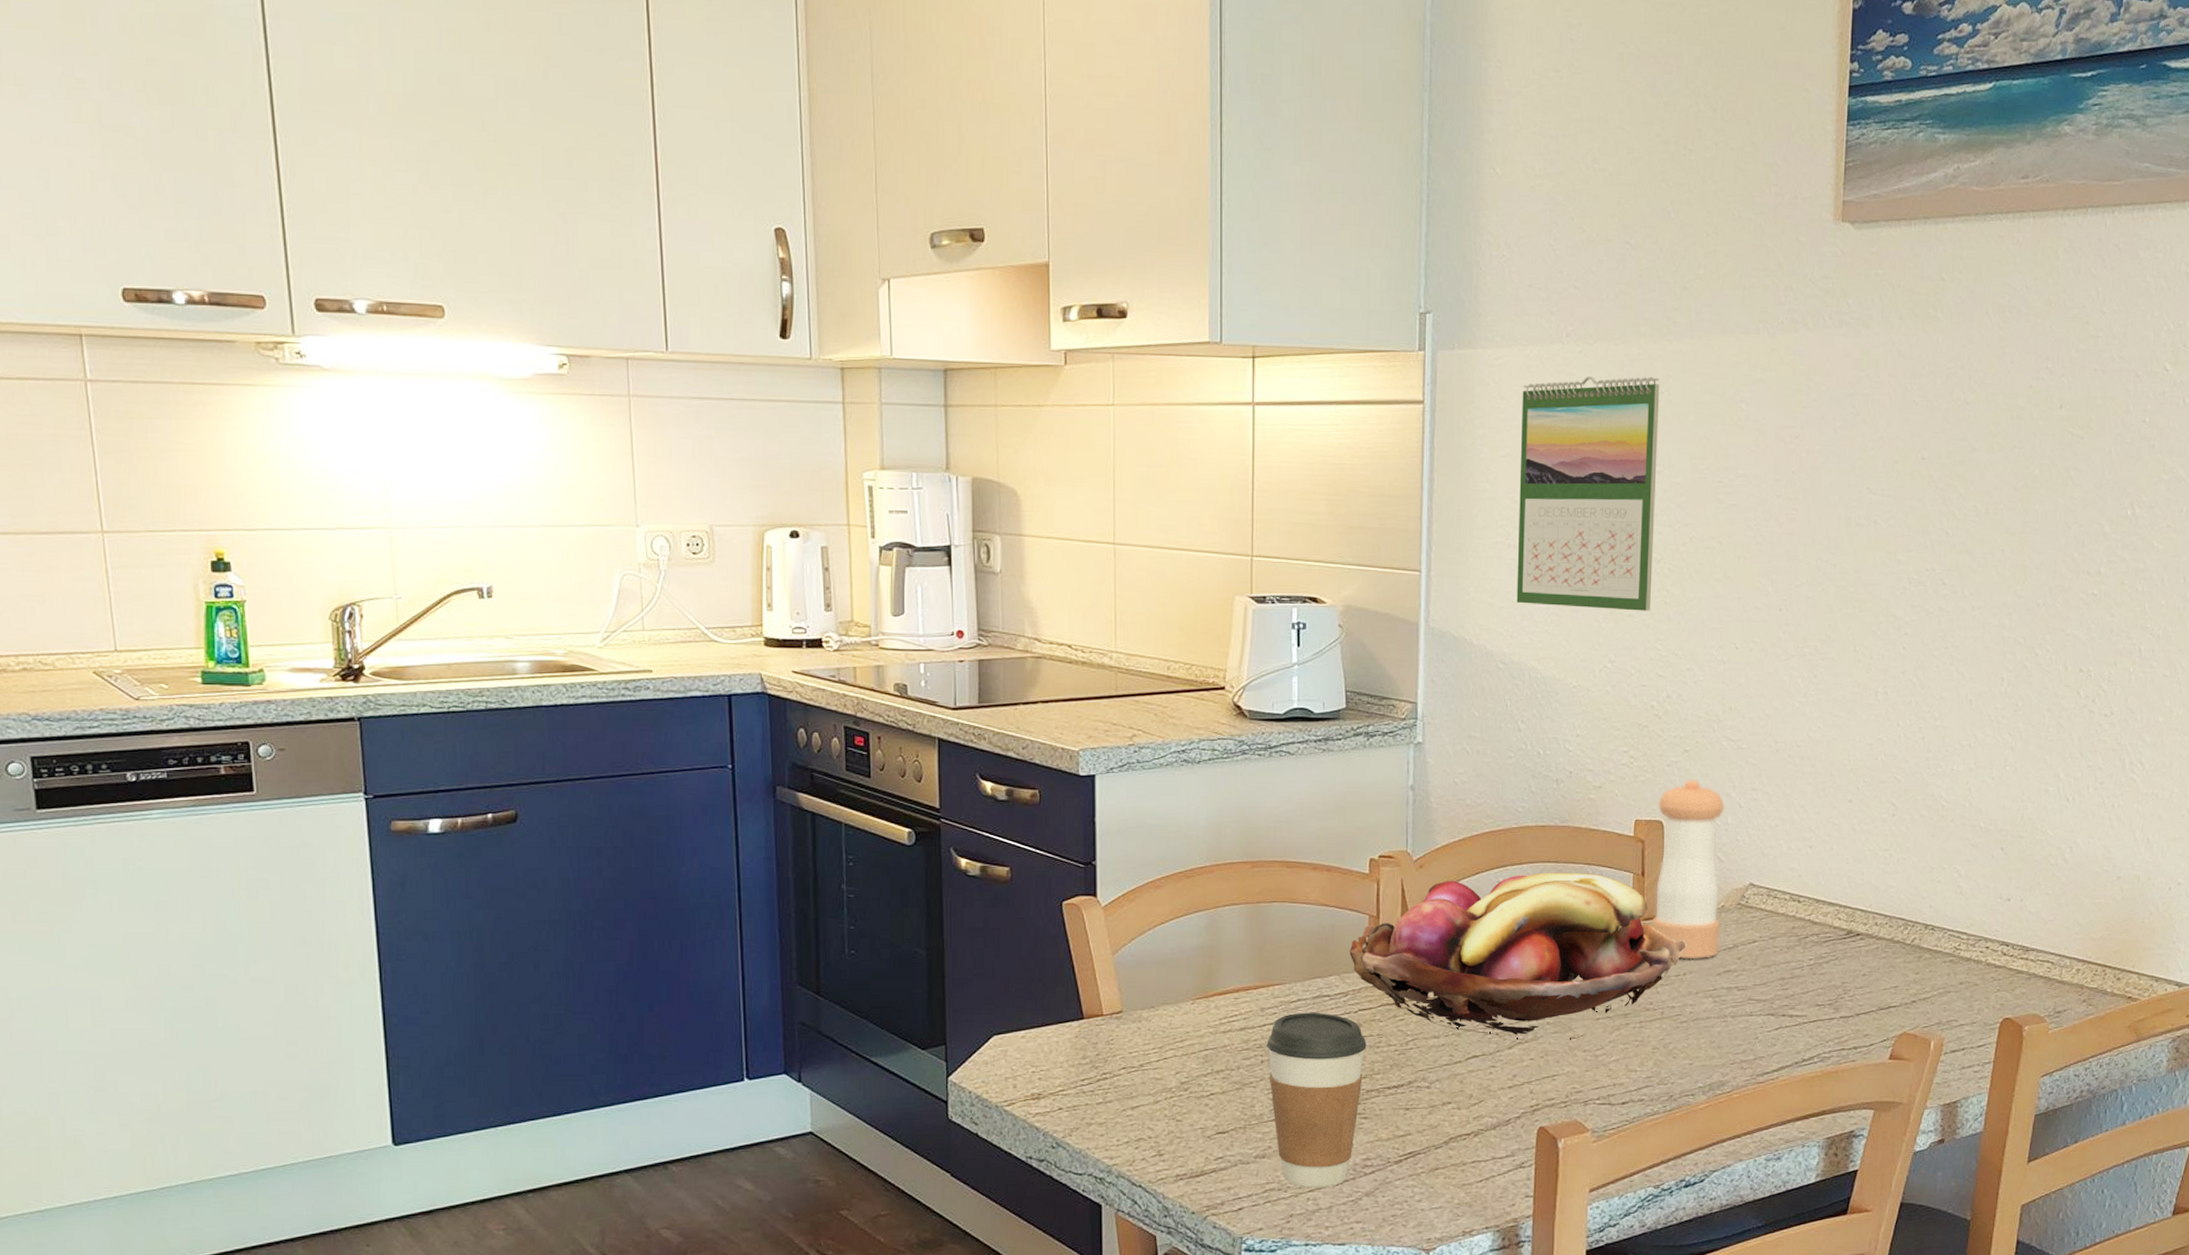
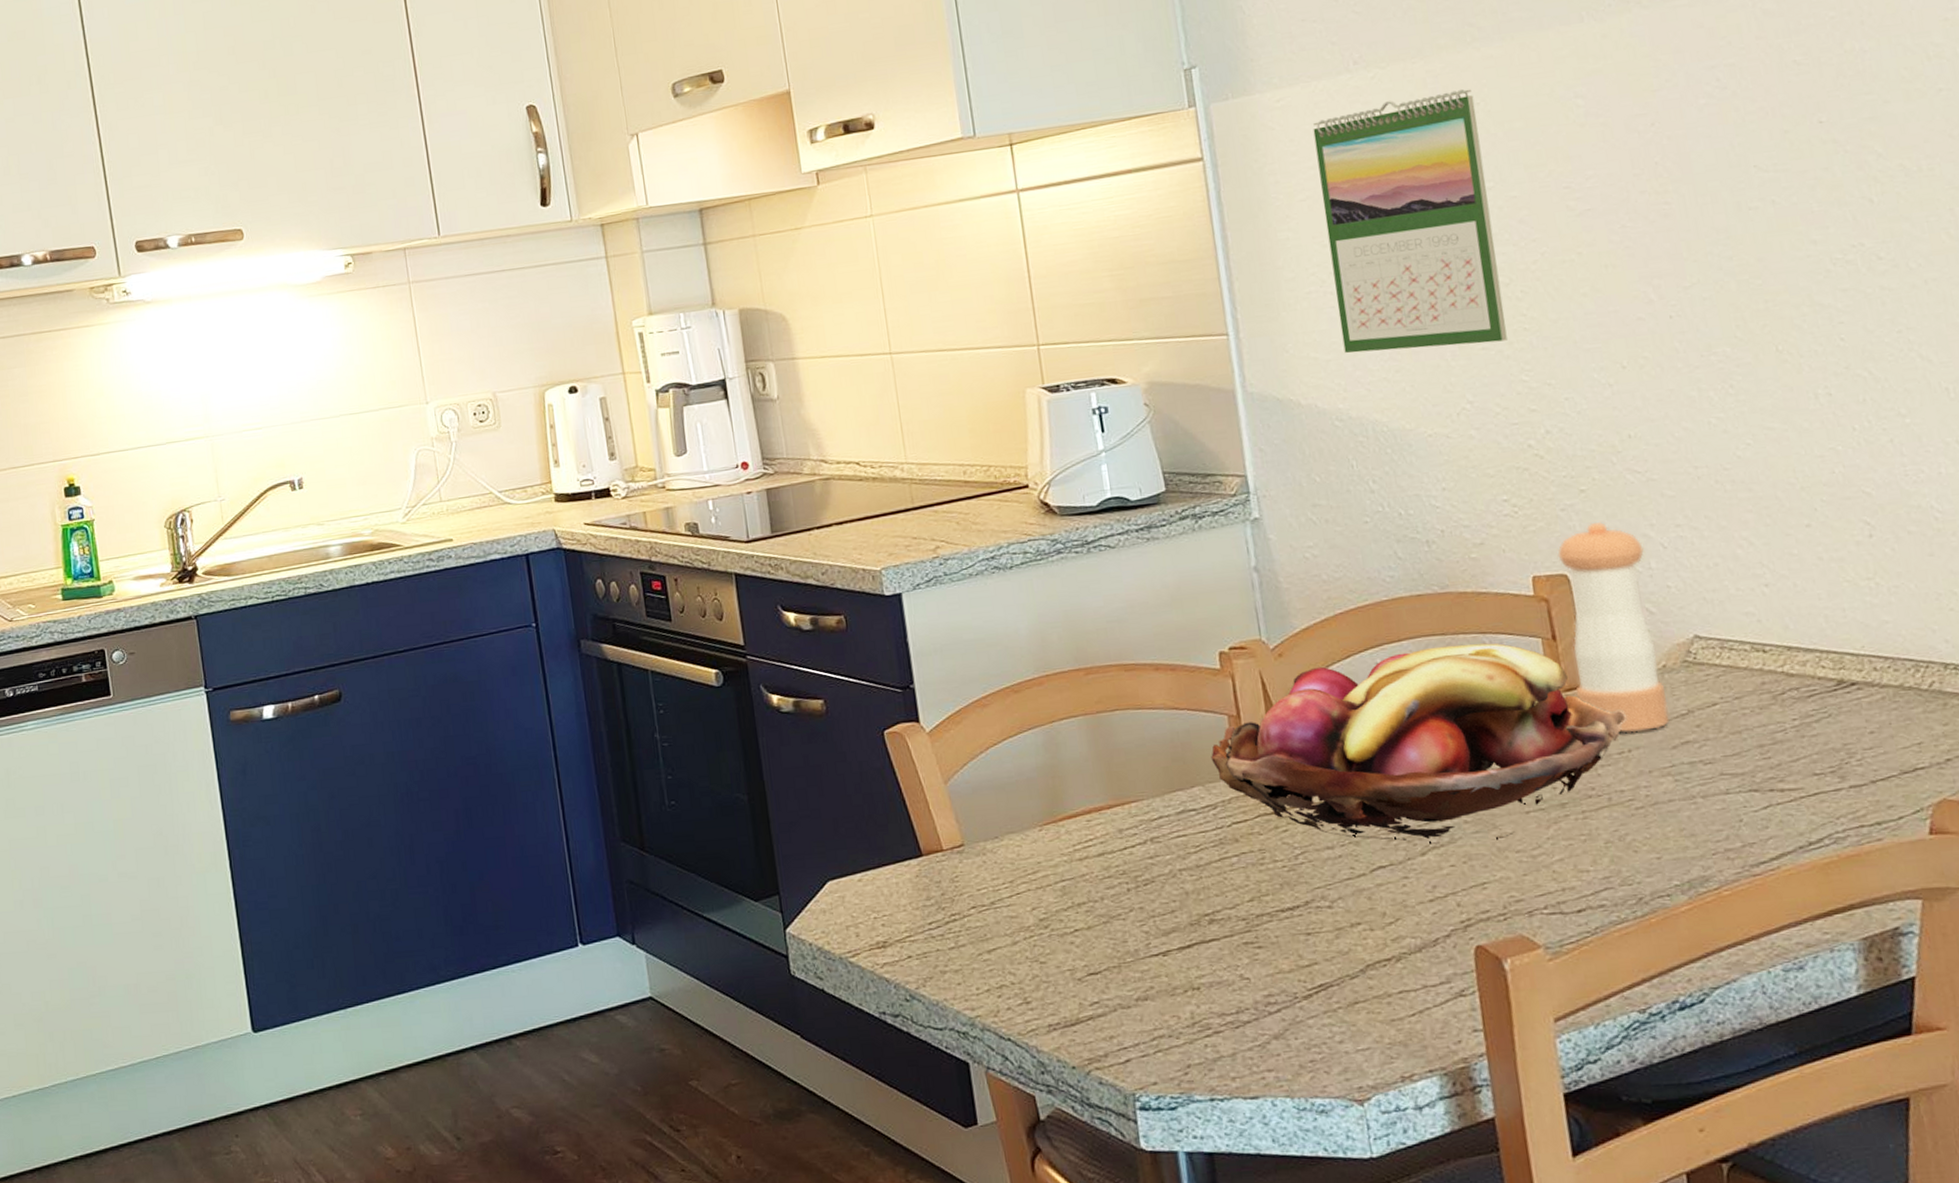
coffee cup: present [1267,1012,1367,1189] -> none [1130,829,1251,1033]

